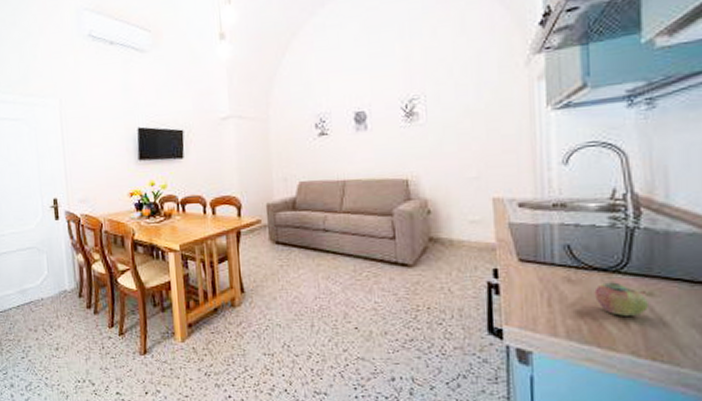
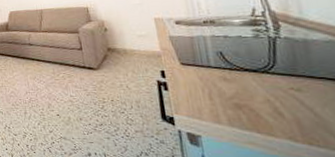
apple: present [594,282,648,316] -> none [248,80,299,108]

